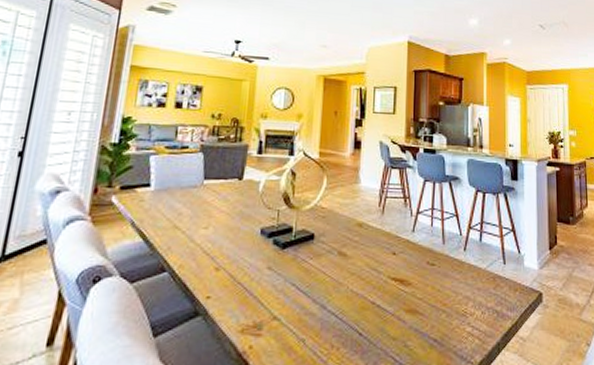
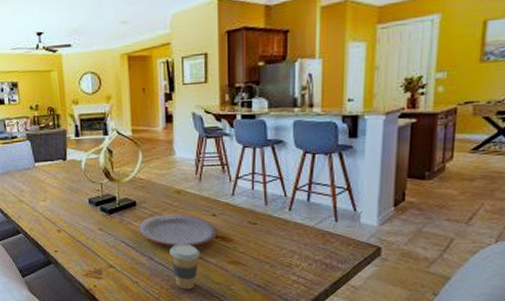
plate: none [313,251,396,292] -> present [138,214,217,247]
coffee cup: none [345,287,378,348] -> present [169,243,200,290]

